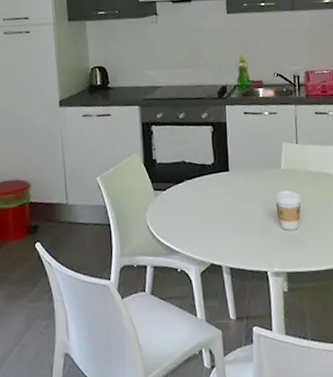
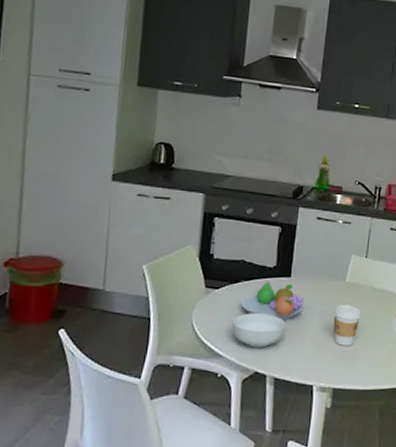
cereal bowl: none [182,208,233,241] -> present [232,313,286,348]
fruit bowl: none [187,177,246,212] -> present [240,281,304,320]

